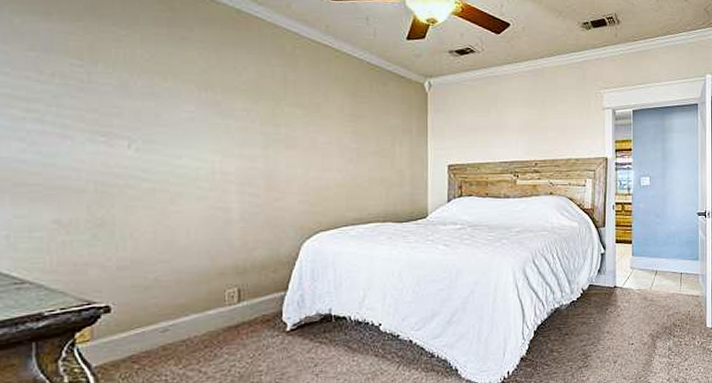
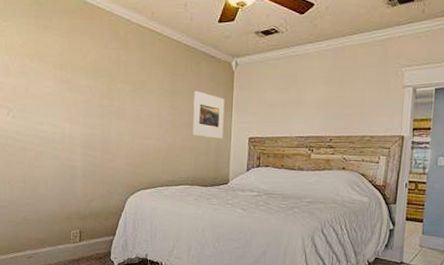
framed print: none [382,114,419,168] -> present [193,90,225,139]

